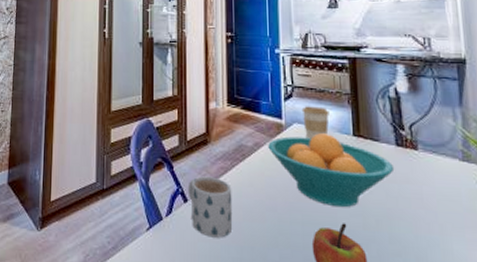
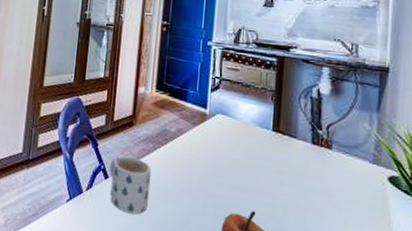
fruit bowl: present [268,133,395,208] -> none [190,125,308,197]
coffee cup: present [301,106,329,139] -> none [226,98,253,130]

